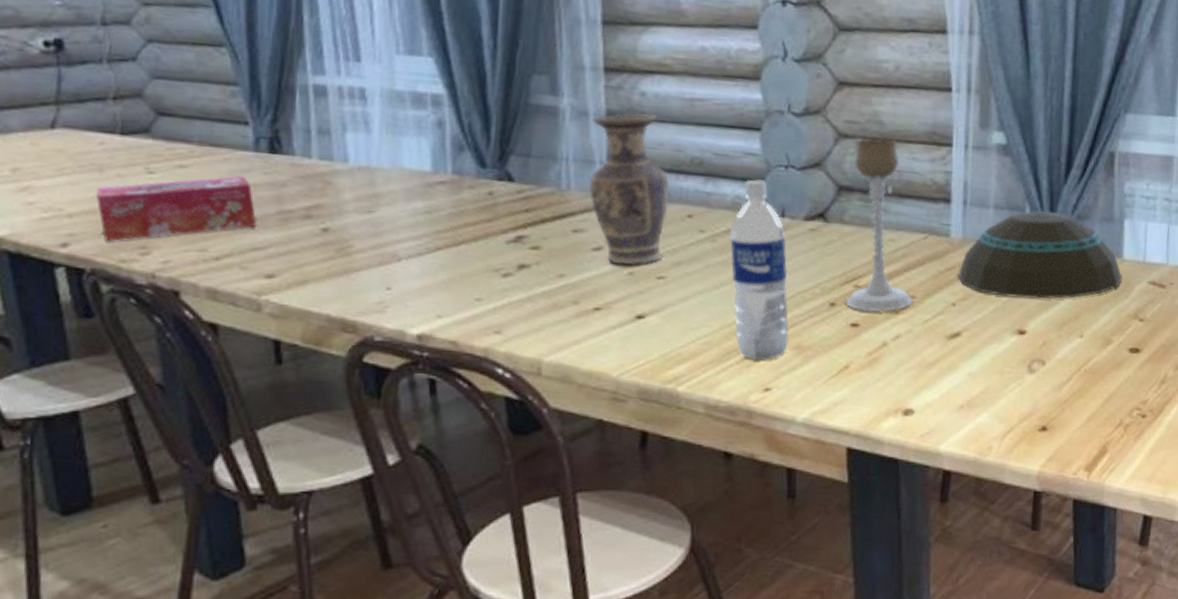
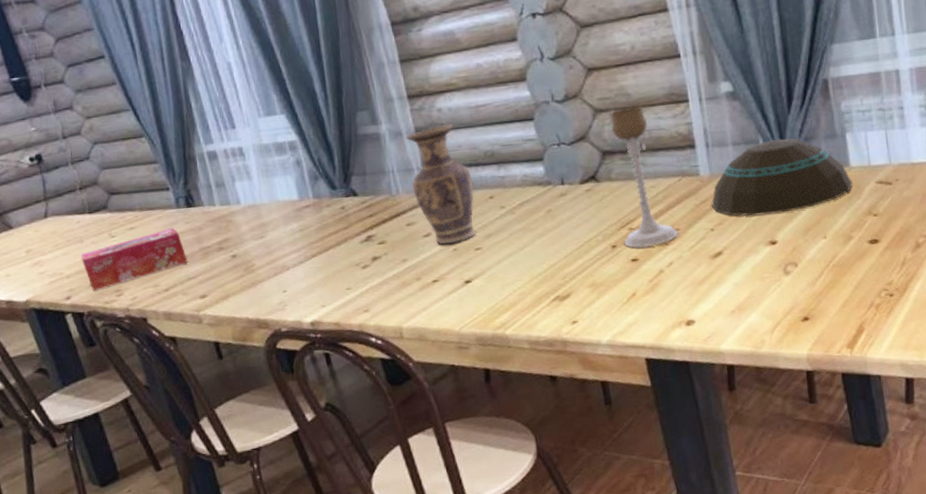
water bottle: present [730,179,789,360] -> none [524,158,585,301]

